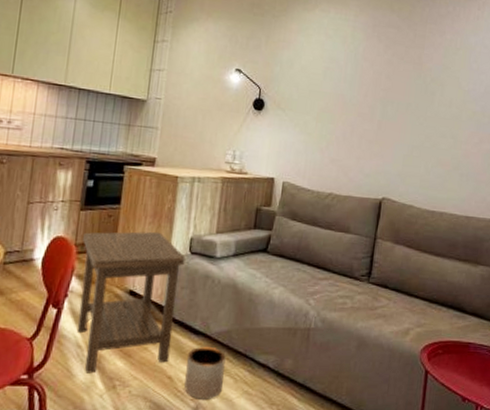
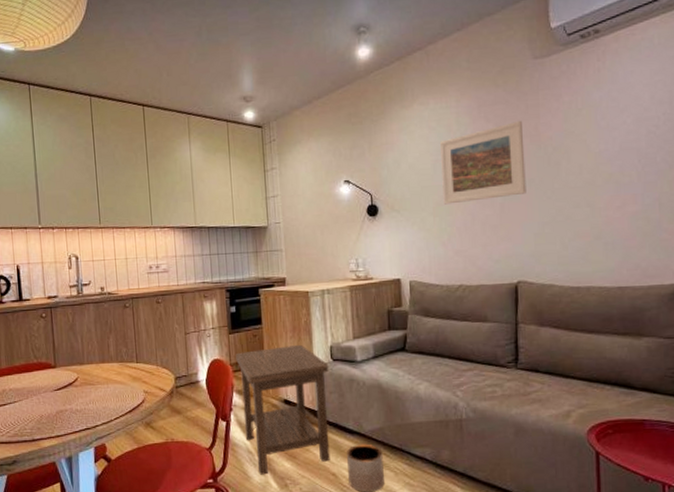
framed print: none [328,47,409,116] -> present [440,121,526,205]

